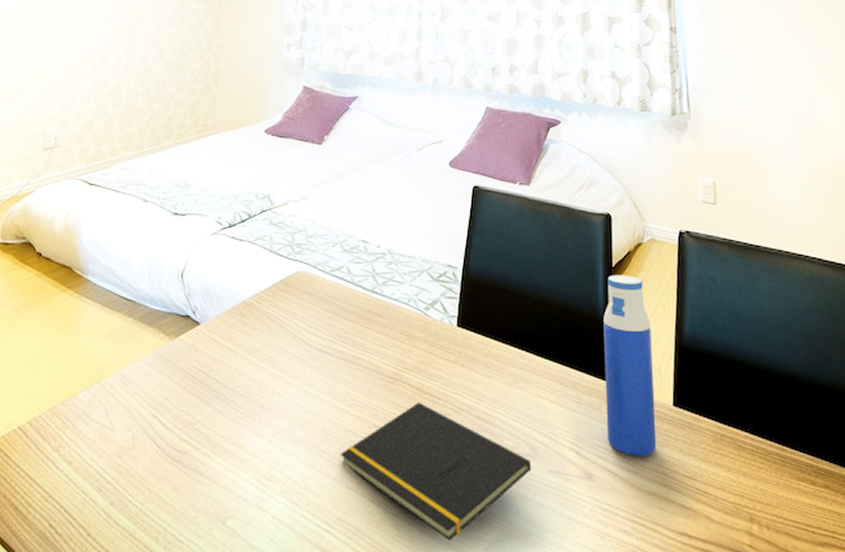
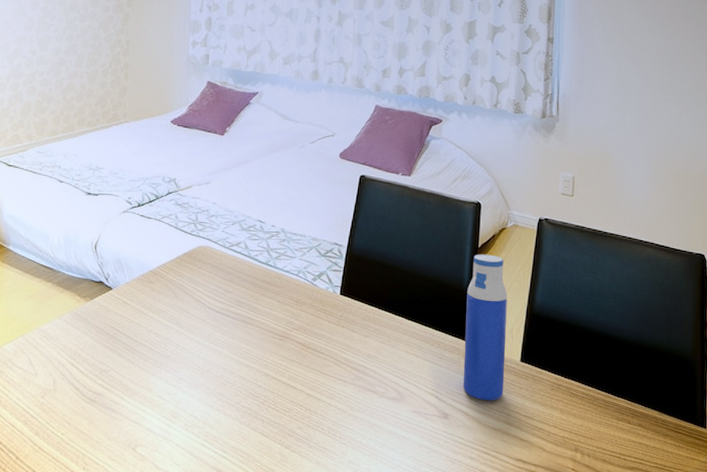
notepad: present [340,403,532,542] -> none [235,356,398,465]

